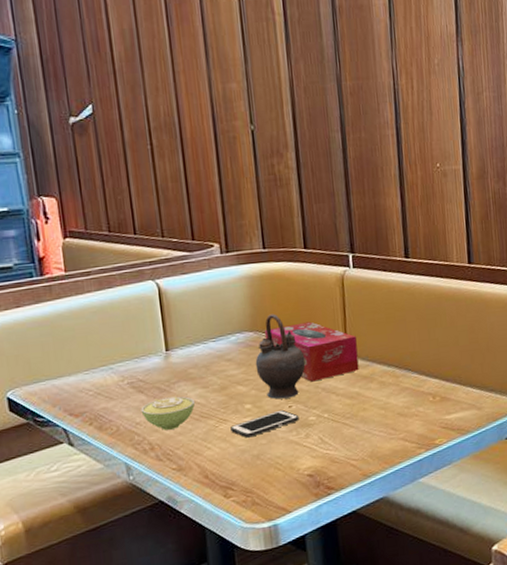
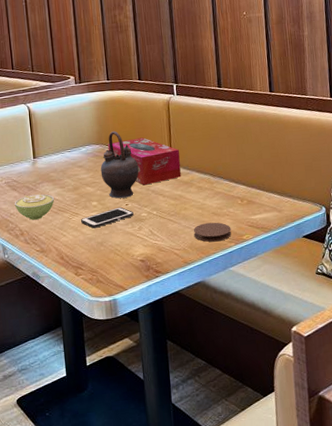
coaster: none [374,424,422,449] -> present [193,222,232,242]

